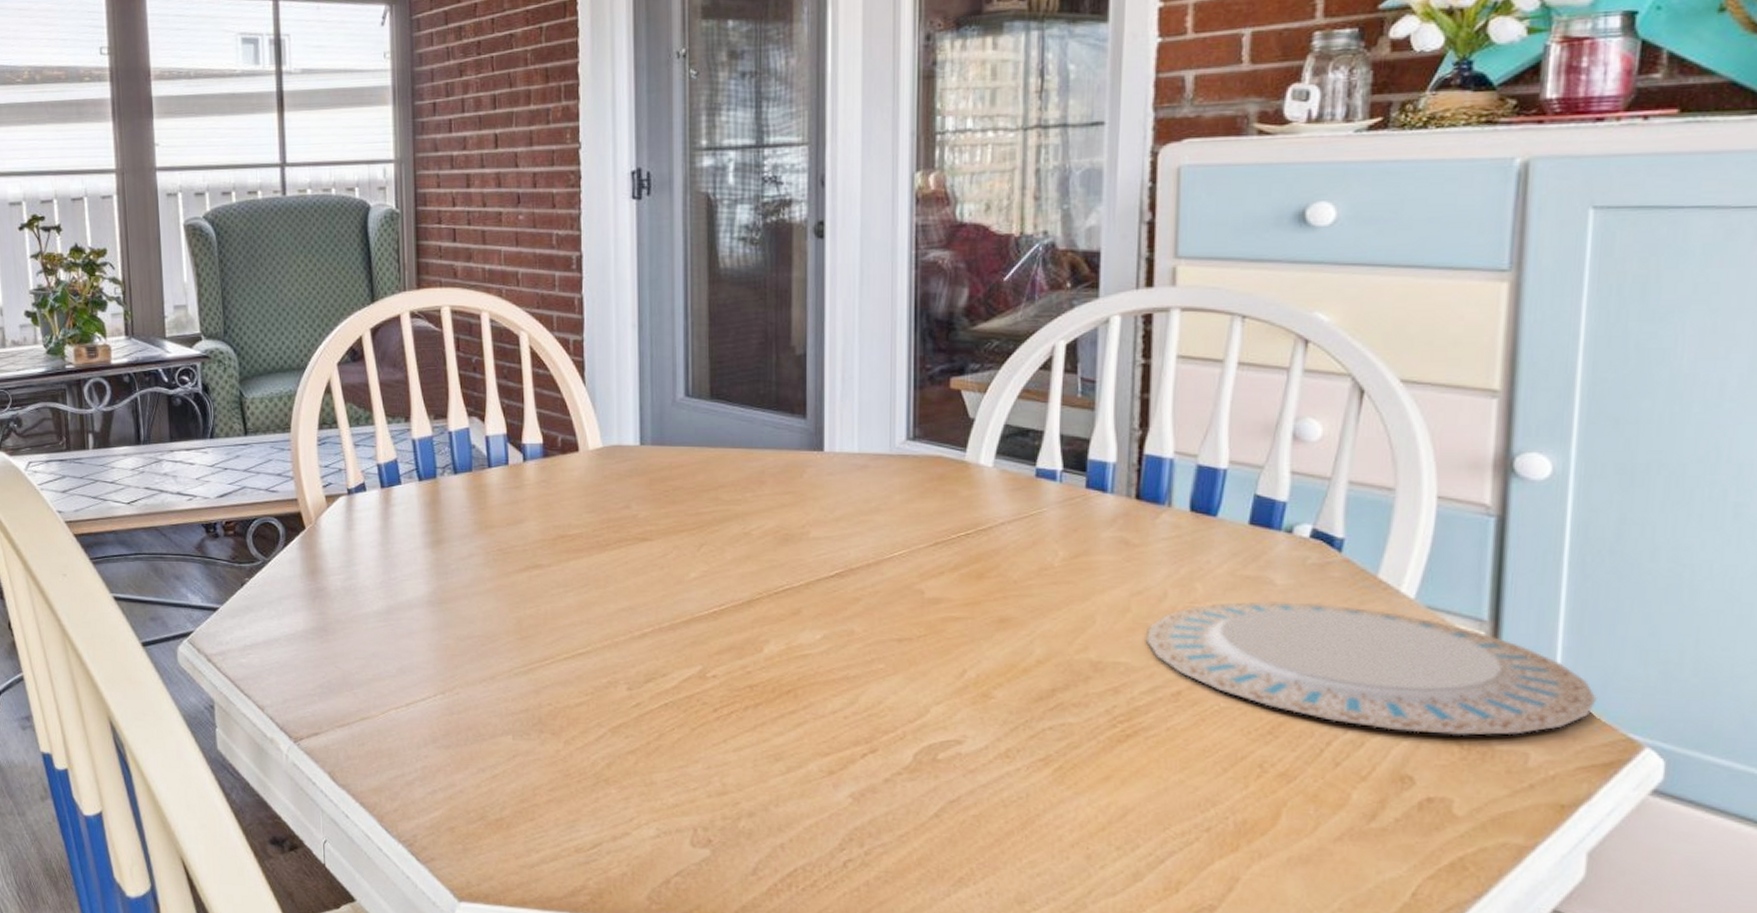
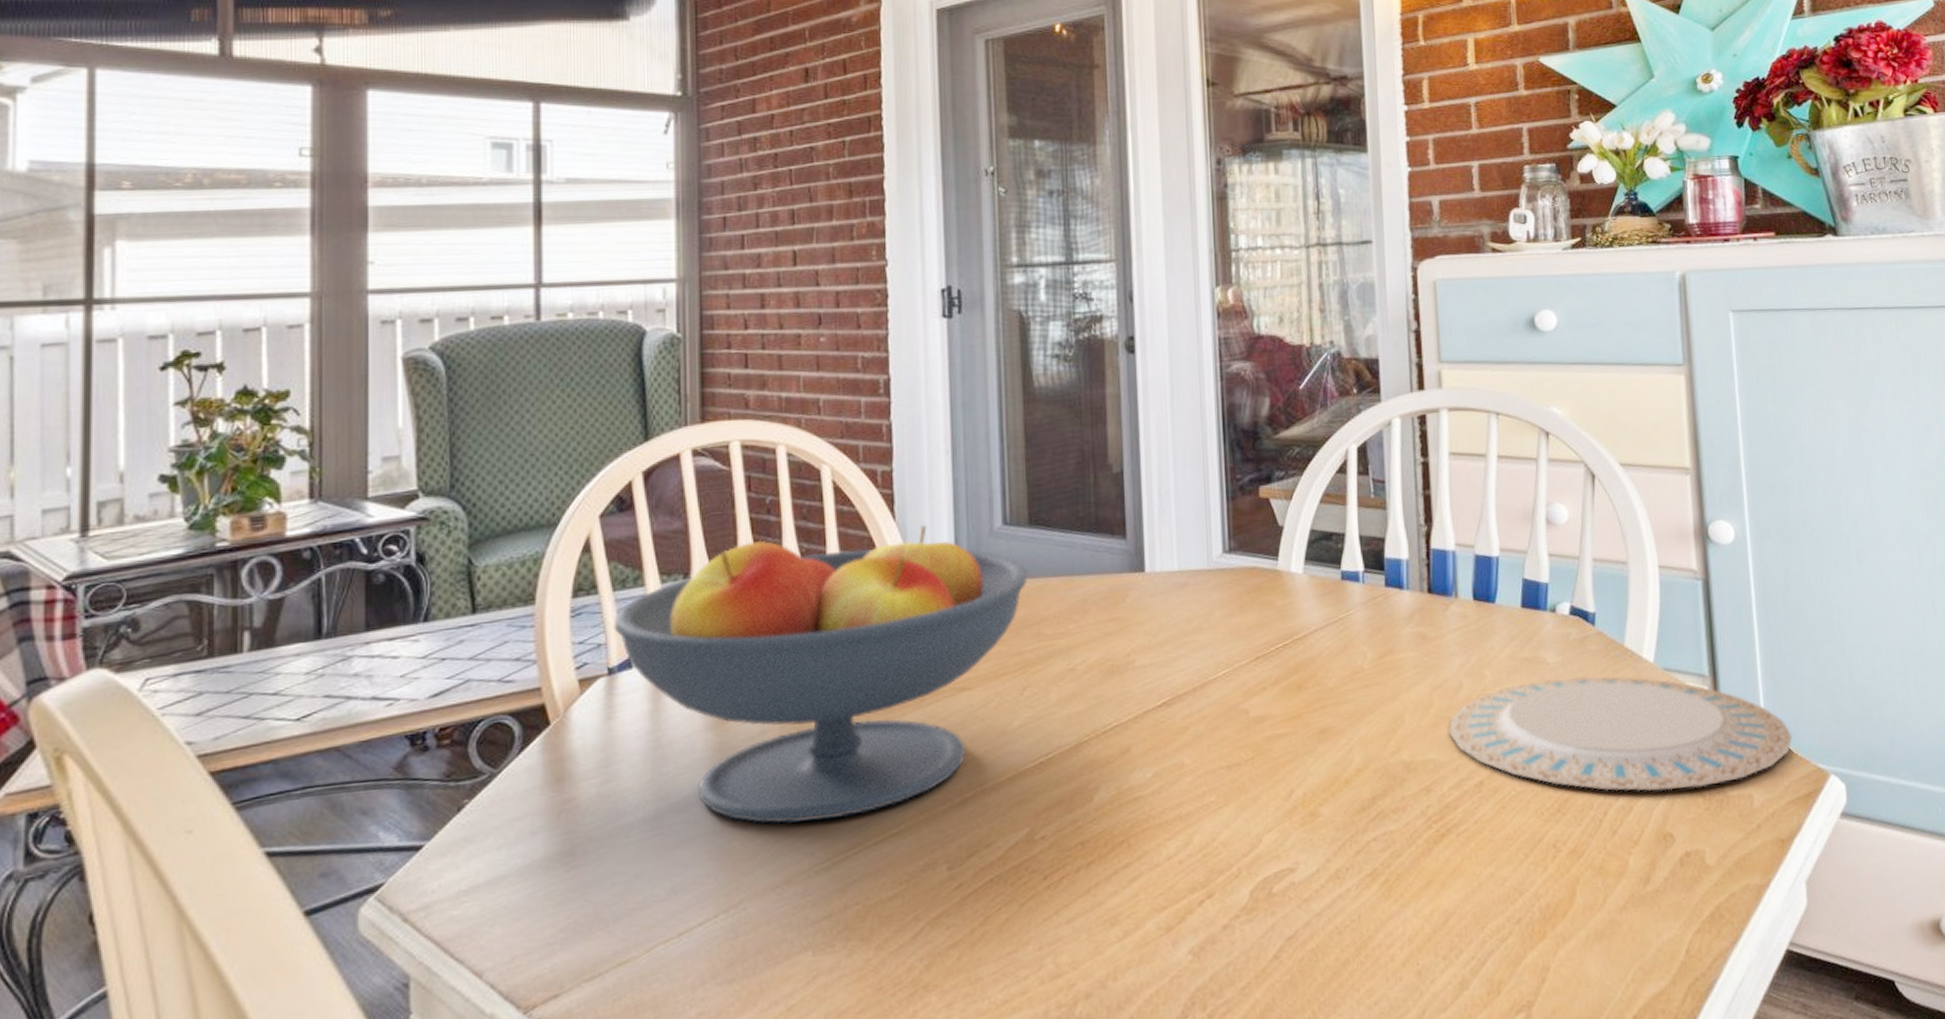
fruit bowl: none [351,392,708,634] -> present [613,525,1028,824]

